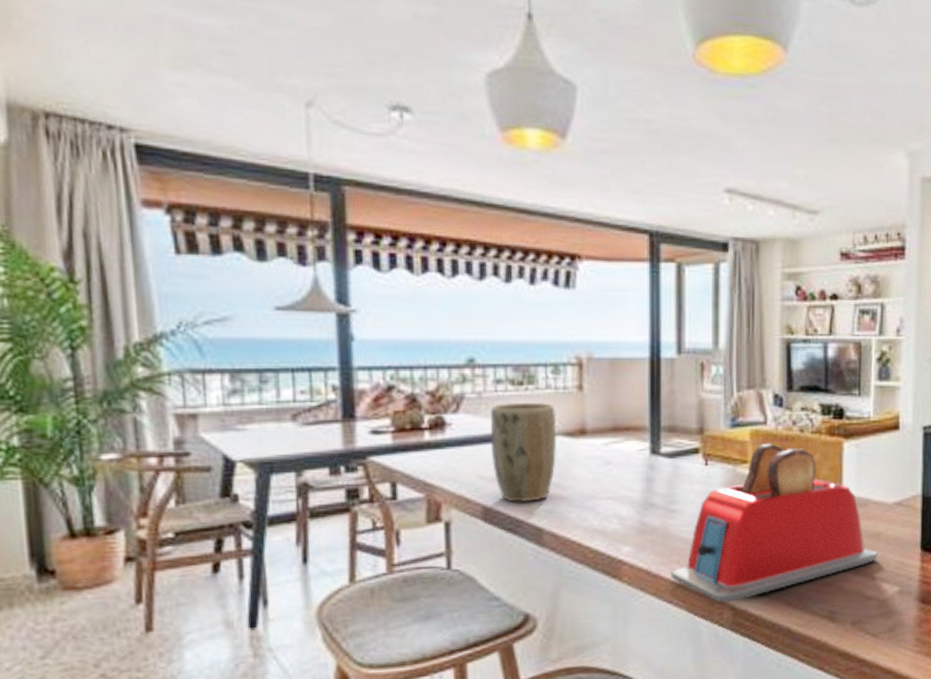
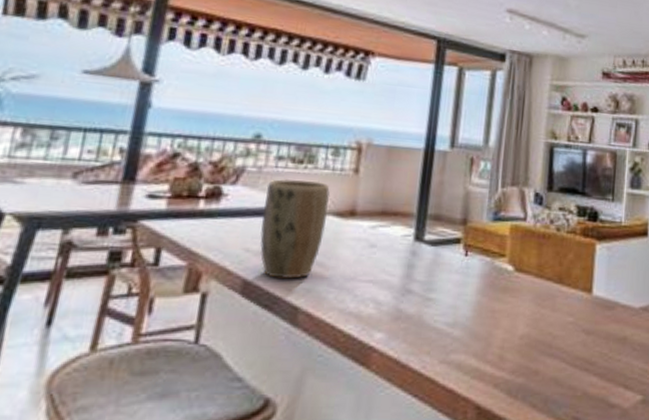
toaster: present [671,443,879,603] -> none [419,238,624,401]

